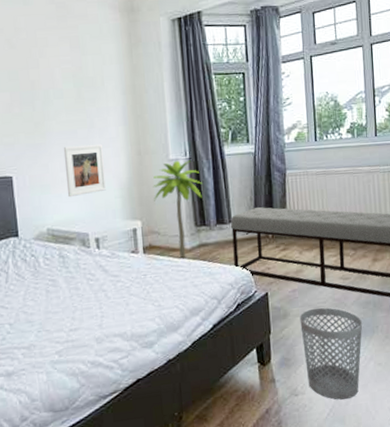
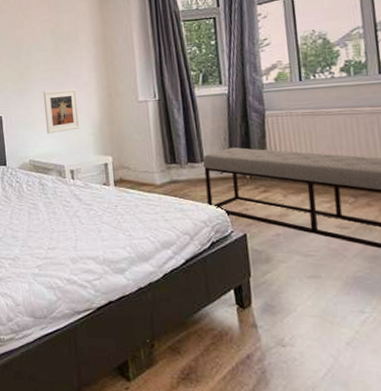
palm tree: present [153,160,202,258] -> none [123,102,172,193]
wastebasket: present [300,307,363,400] -> none [285,256,369,362]

